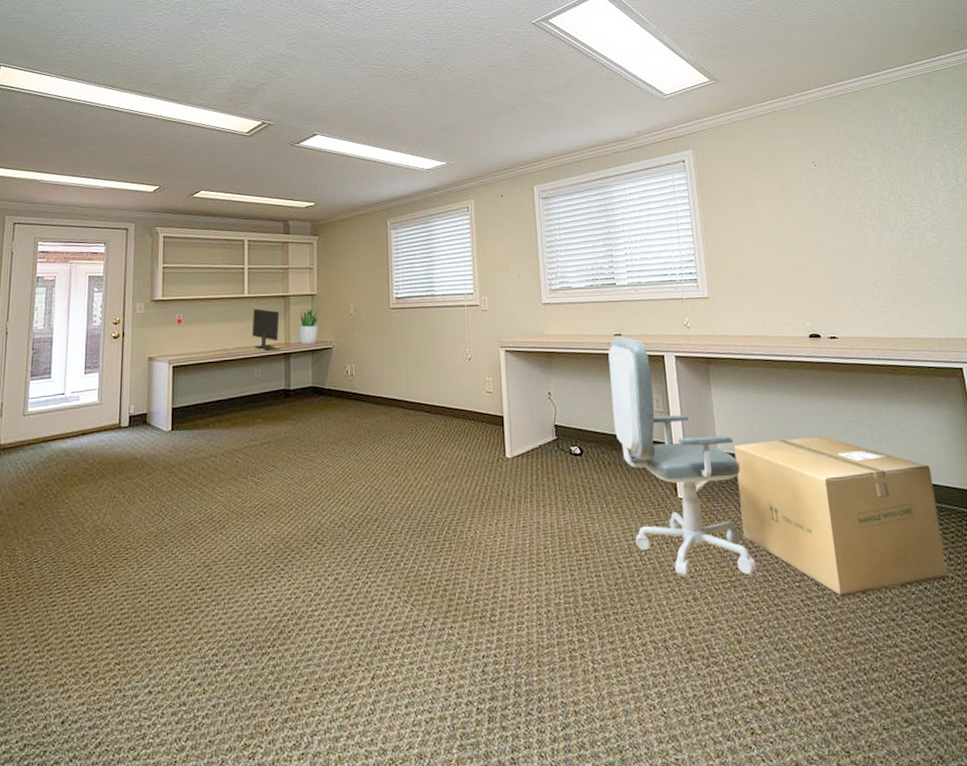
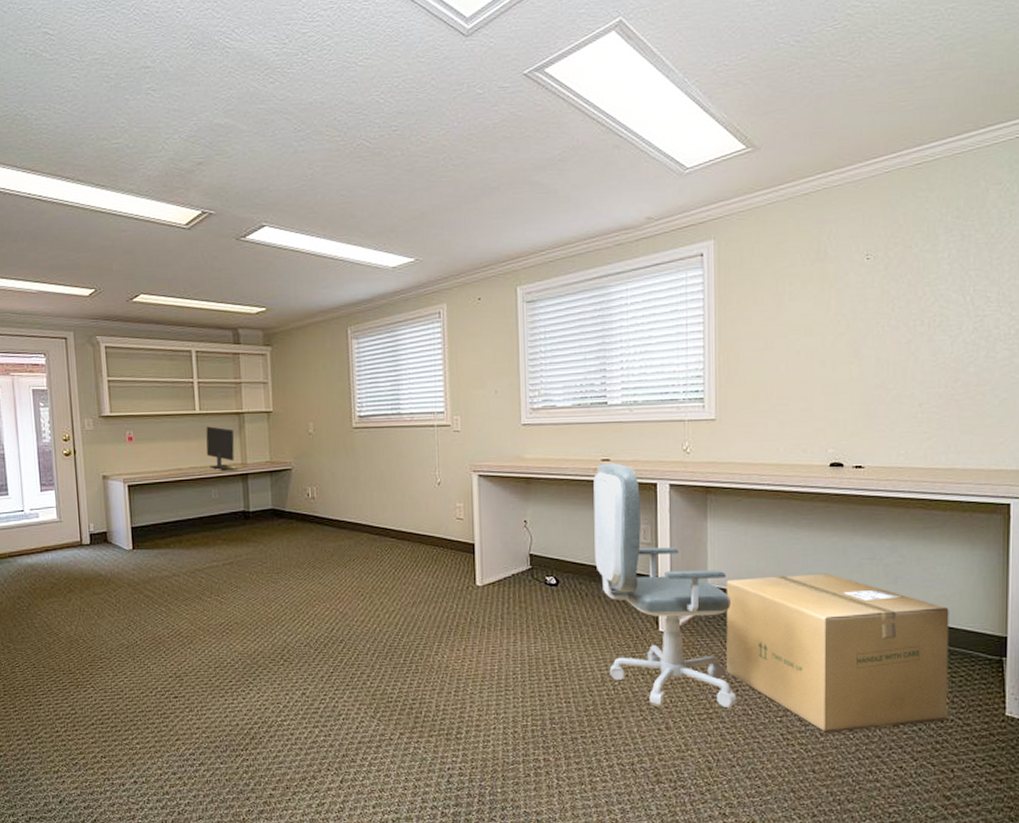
planter: present [298,307,319,345] -> none [254,425,277,466]

